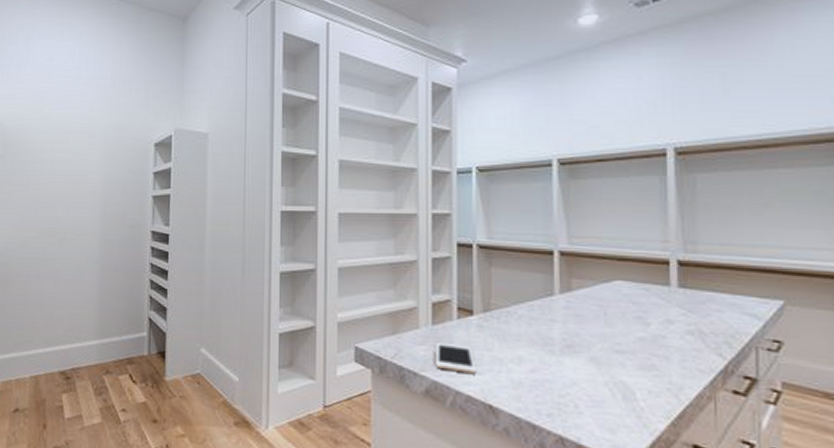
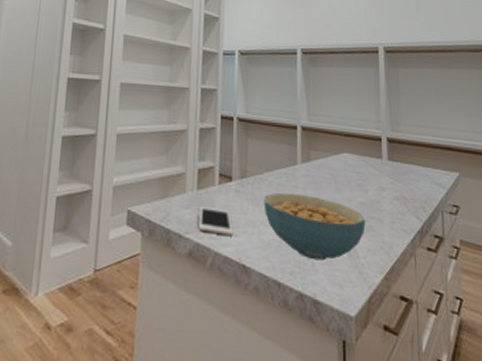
cereal bowl: none [513,327,646,403] -> present [264,192,366,261]

